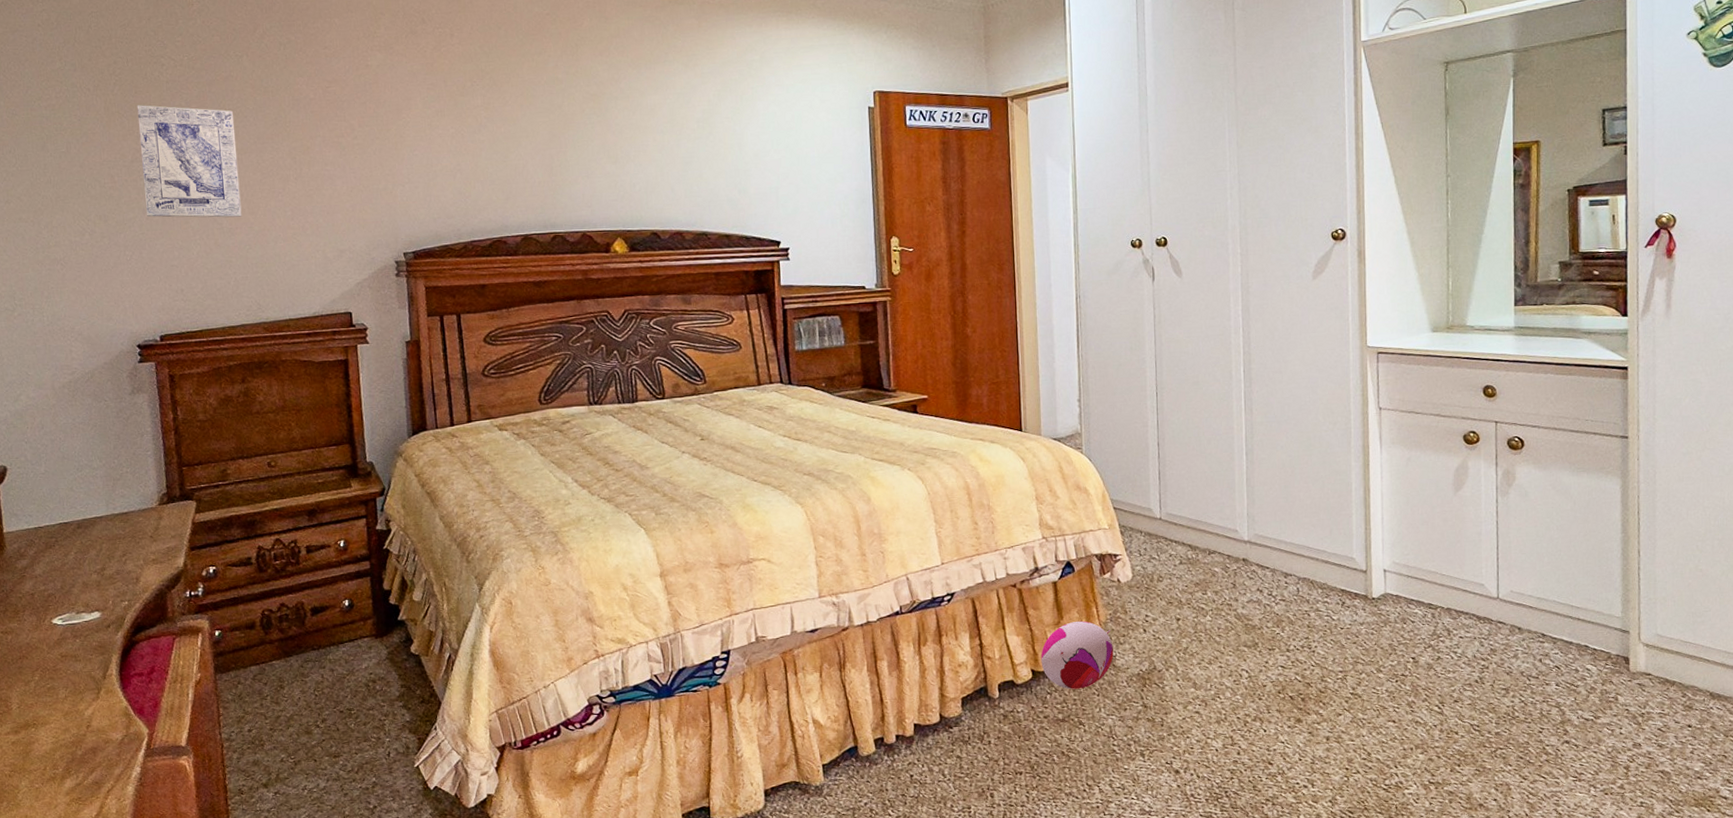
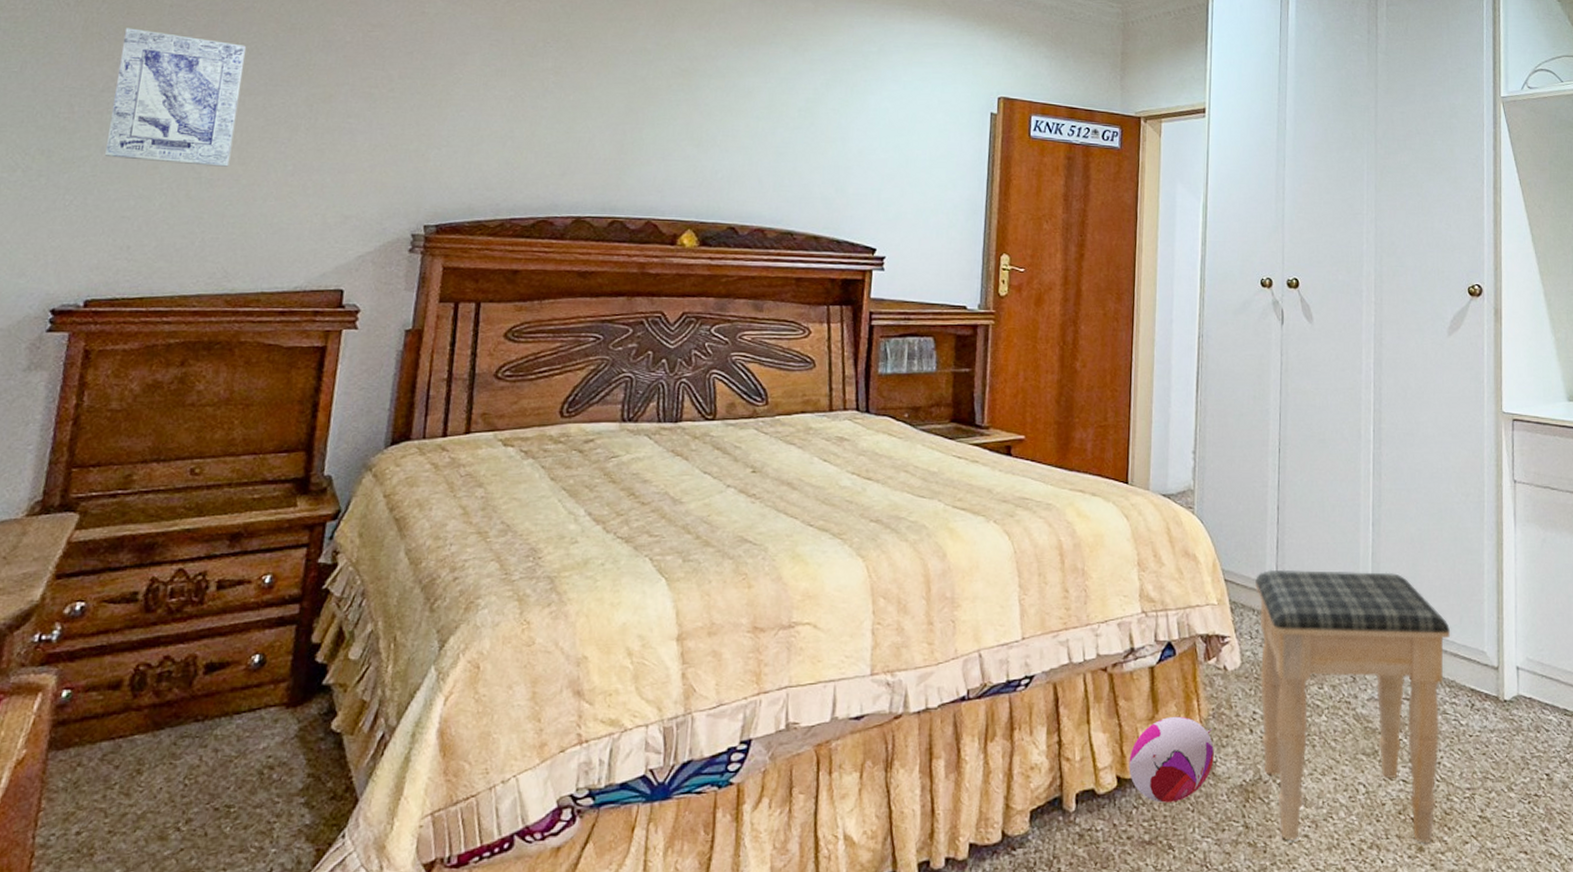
footstool: none [1141,494,1322,716] -> present [1255,569,1451,844]

